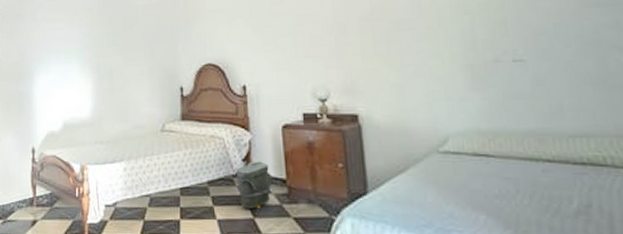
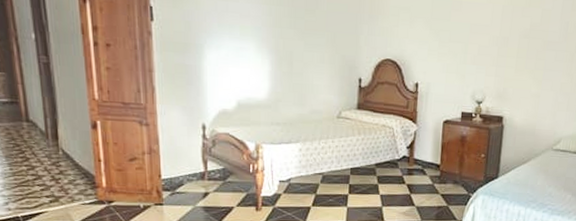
bag: present [235,161,273,209] -> none [400,149,430,187]

